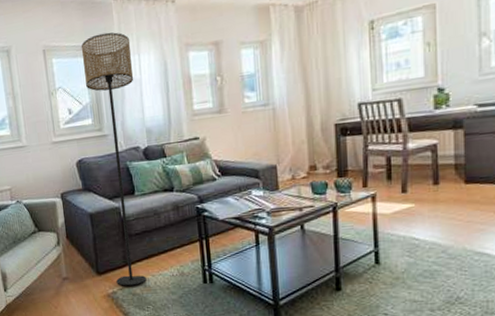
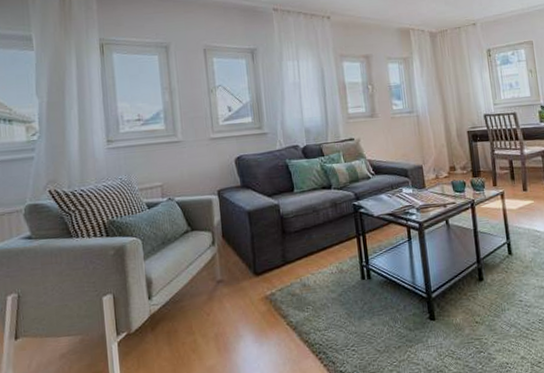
floor lamp: present [81,32,147,286] -> none [242,38,306,287]

